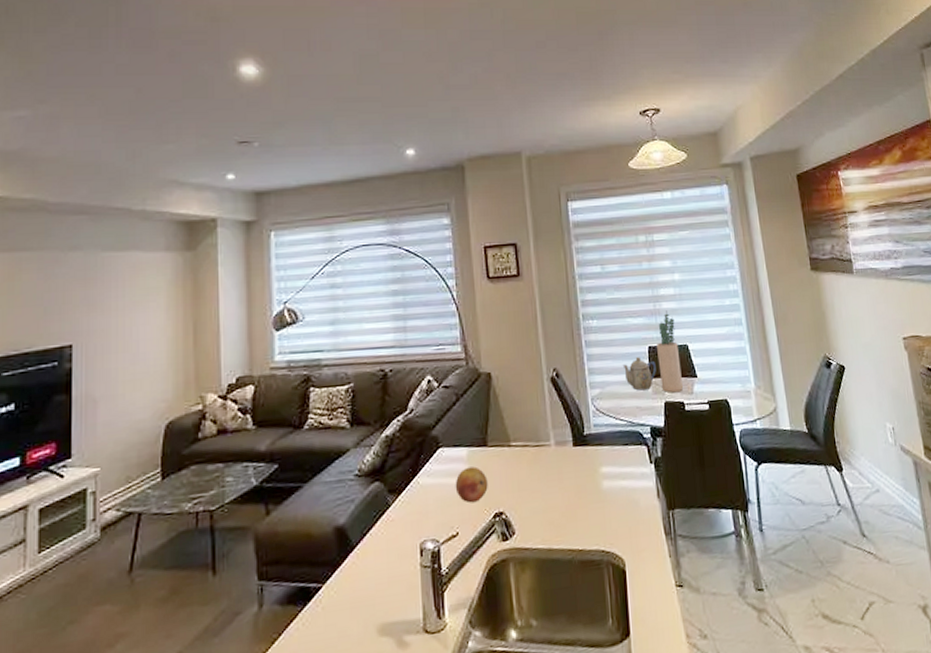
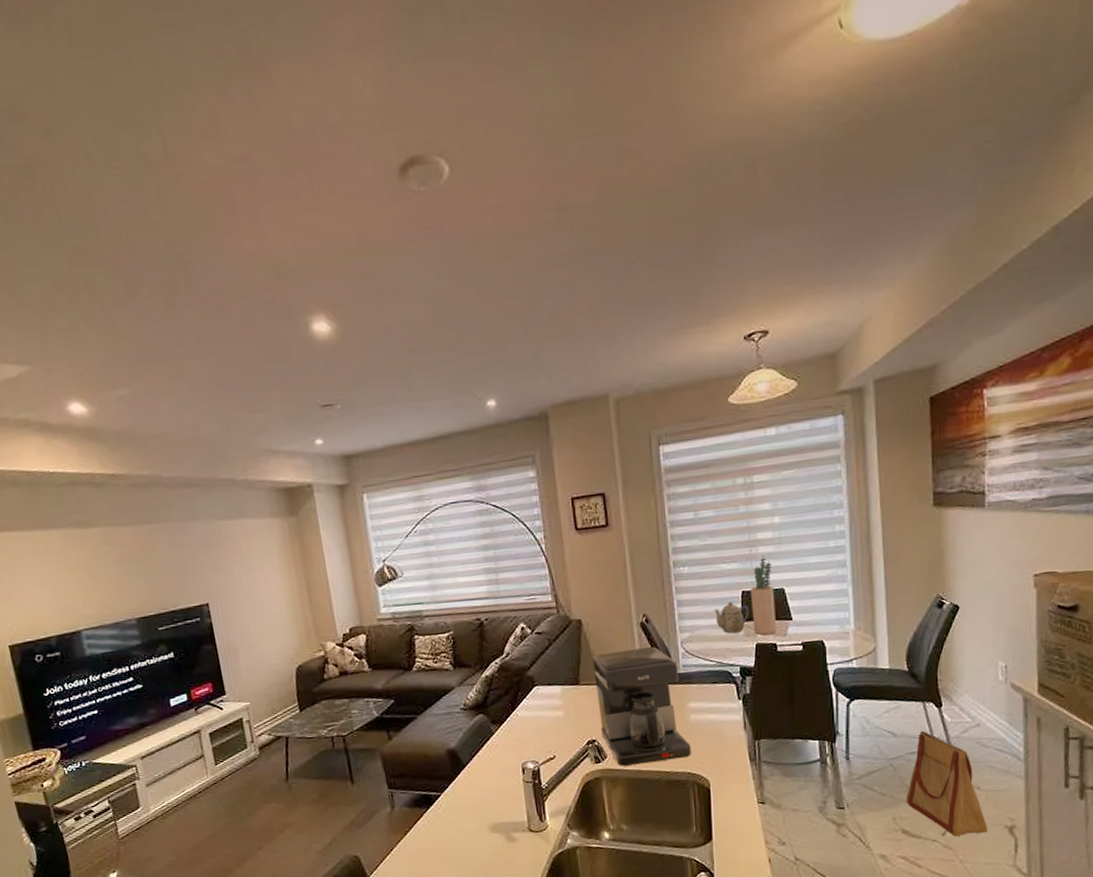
fruit: present [455,466,488,503] -> none [550,702,581,732]
coffee maker: none [502,403,605,544] -> present [593,646,691,766]
shopping bag: none [822,497,904,620] -> present [906,730,988,837]

